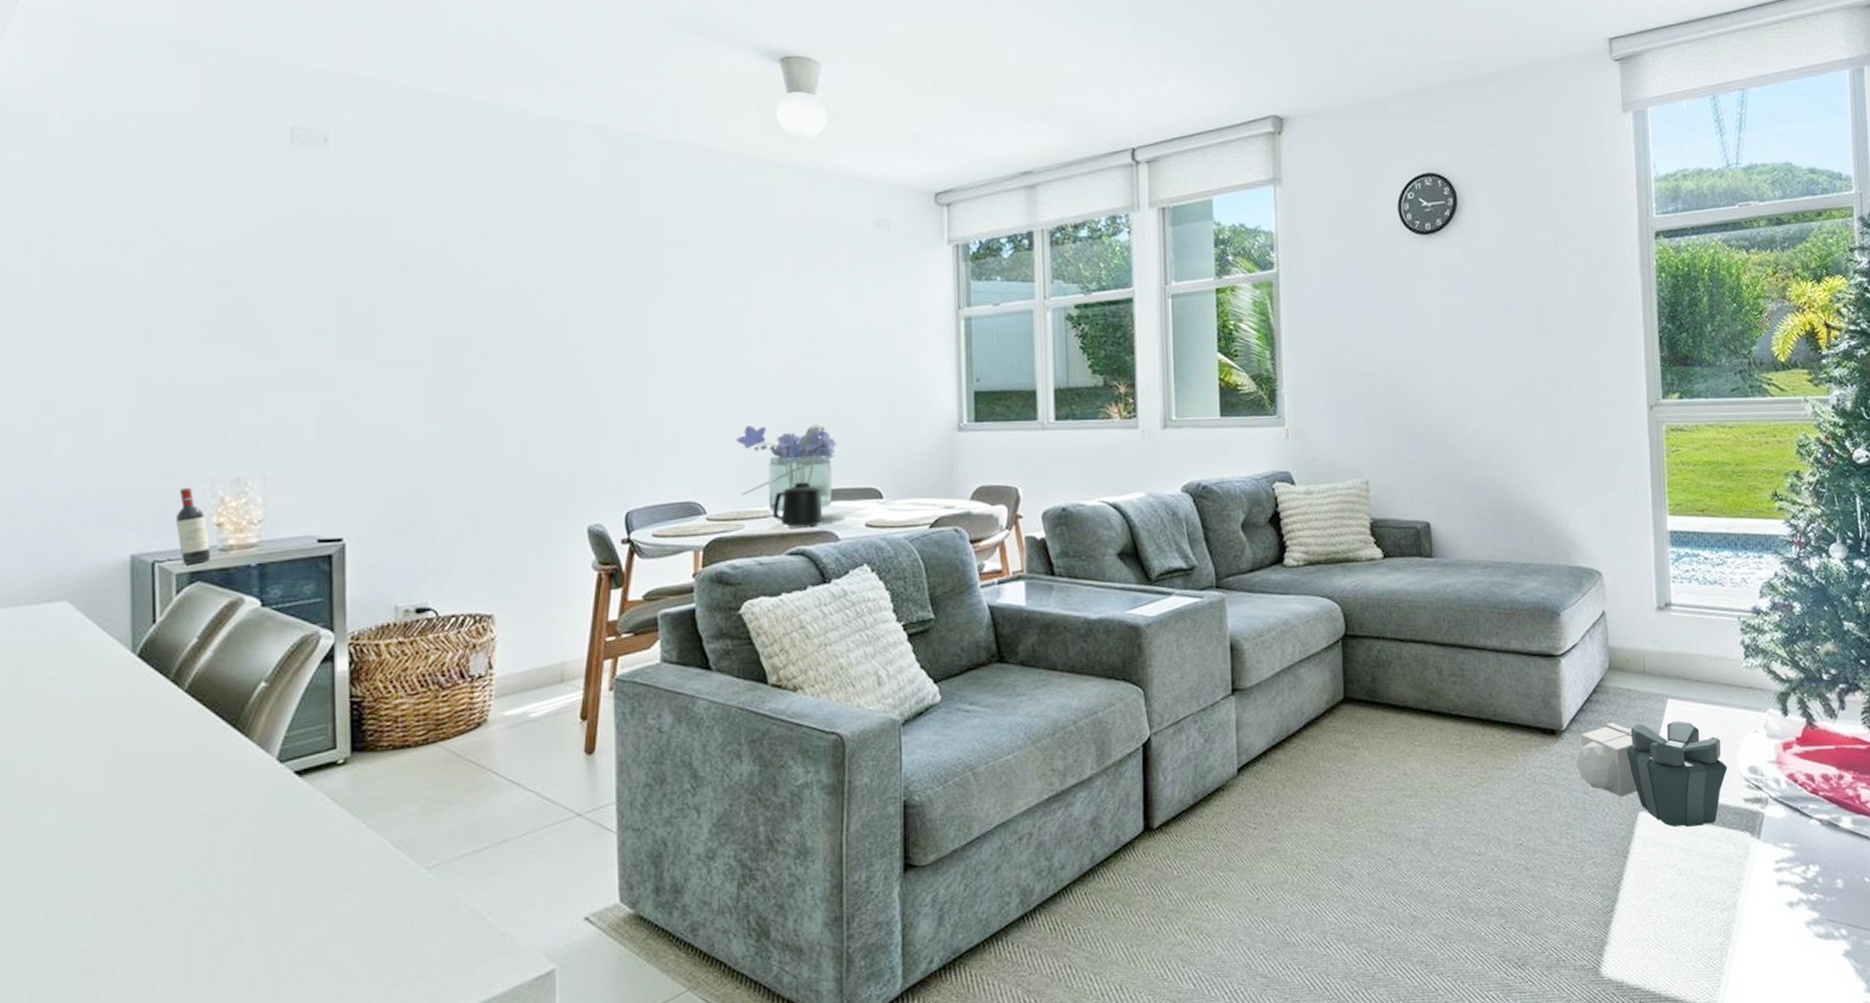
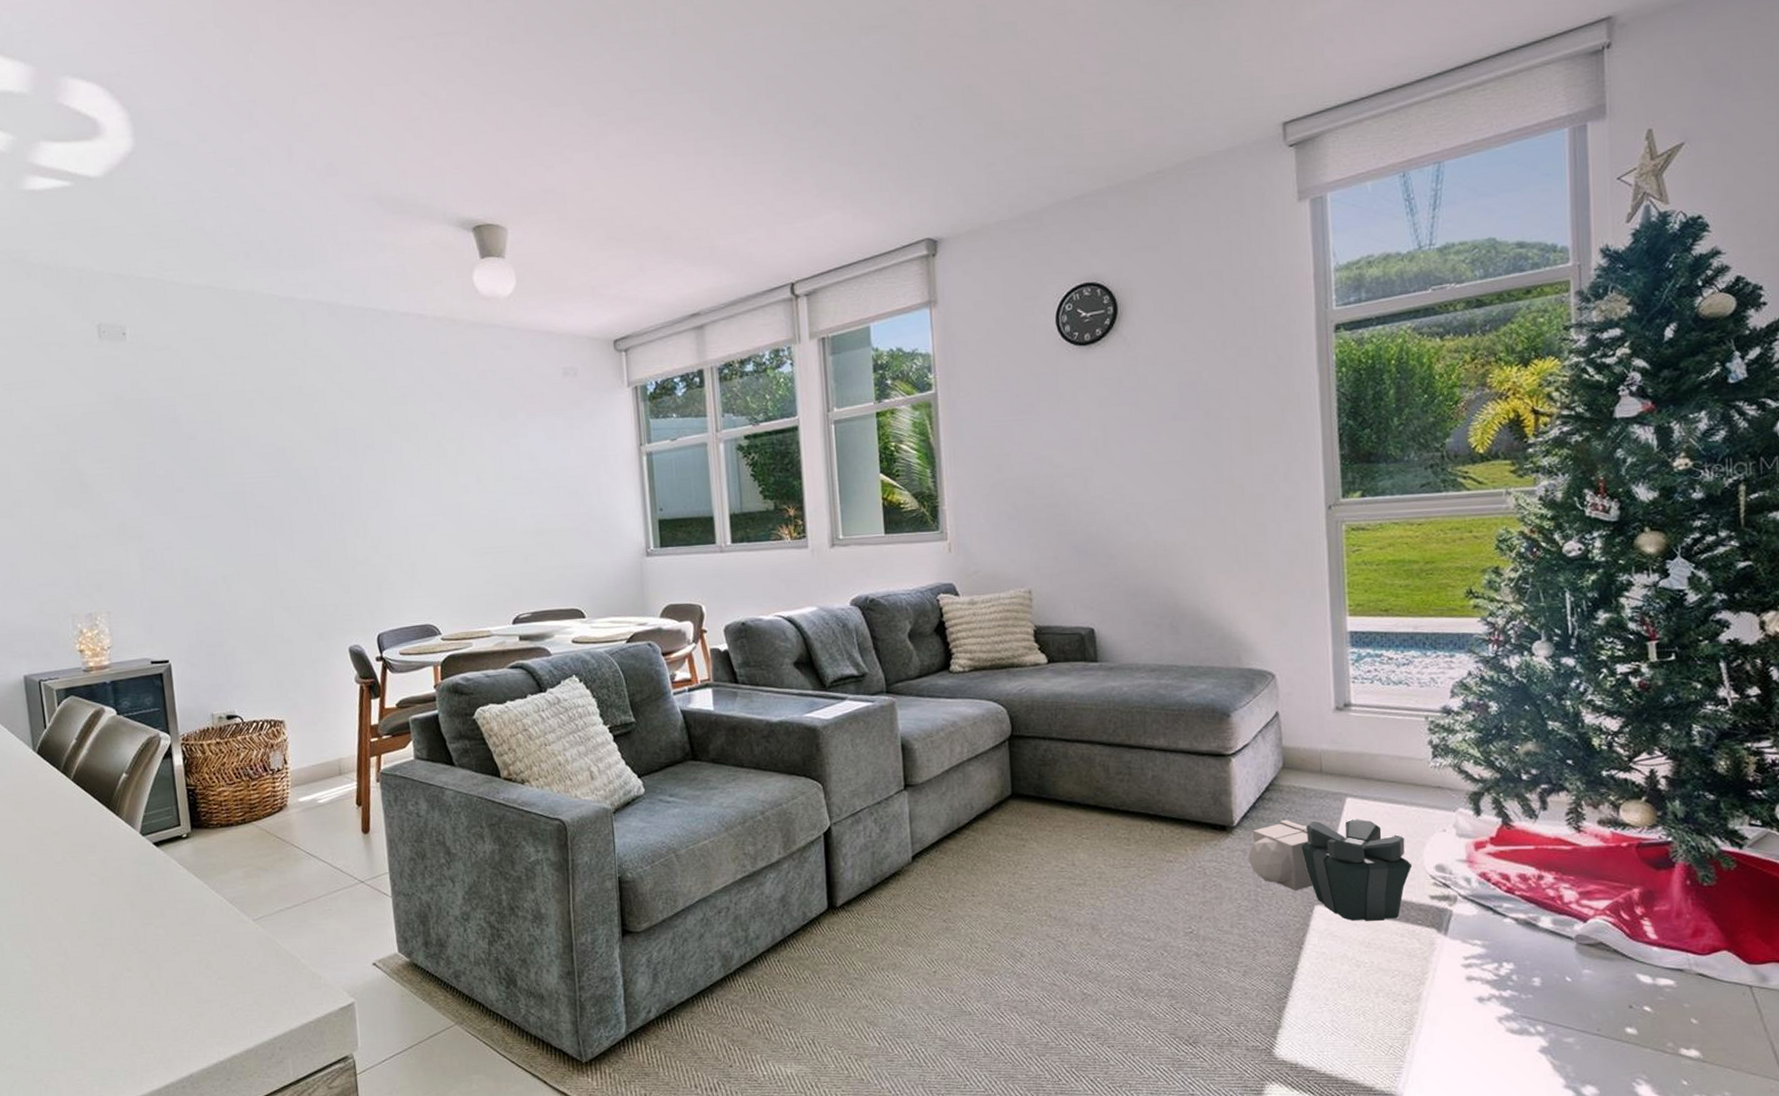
wine bottle: present [175,487,212,565] -> none [50,622,79,683]
flower bouquet: present [736,424,837,512] -> none [460,554,544,632]
mug: present [772,482,823,528] -> none [494,605,537,645]

